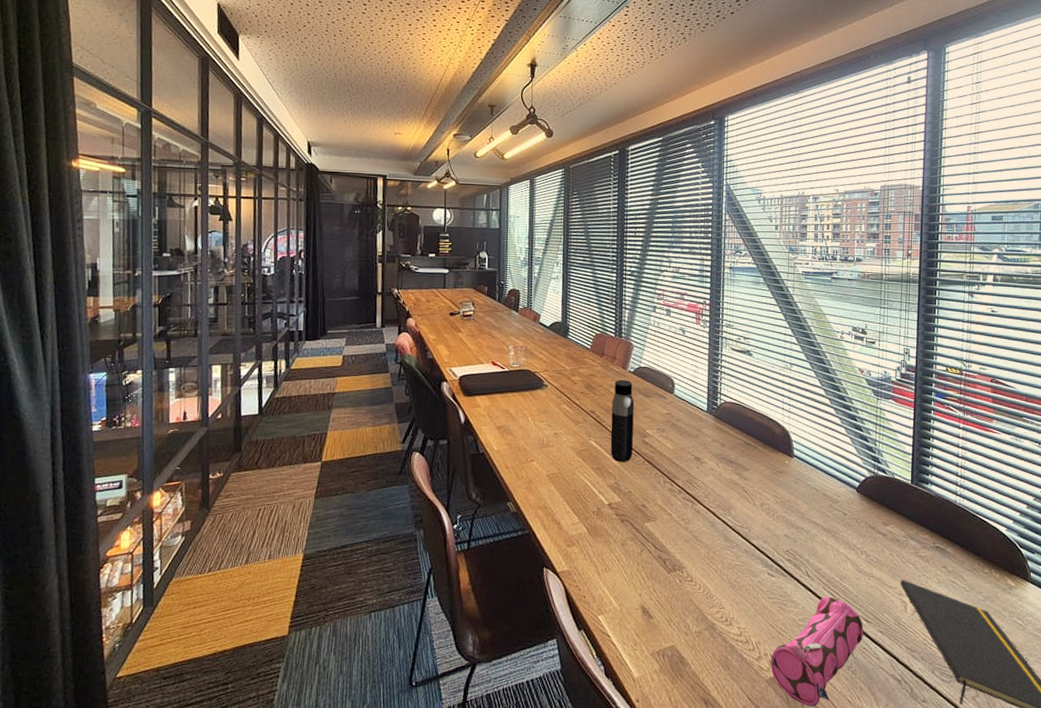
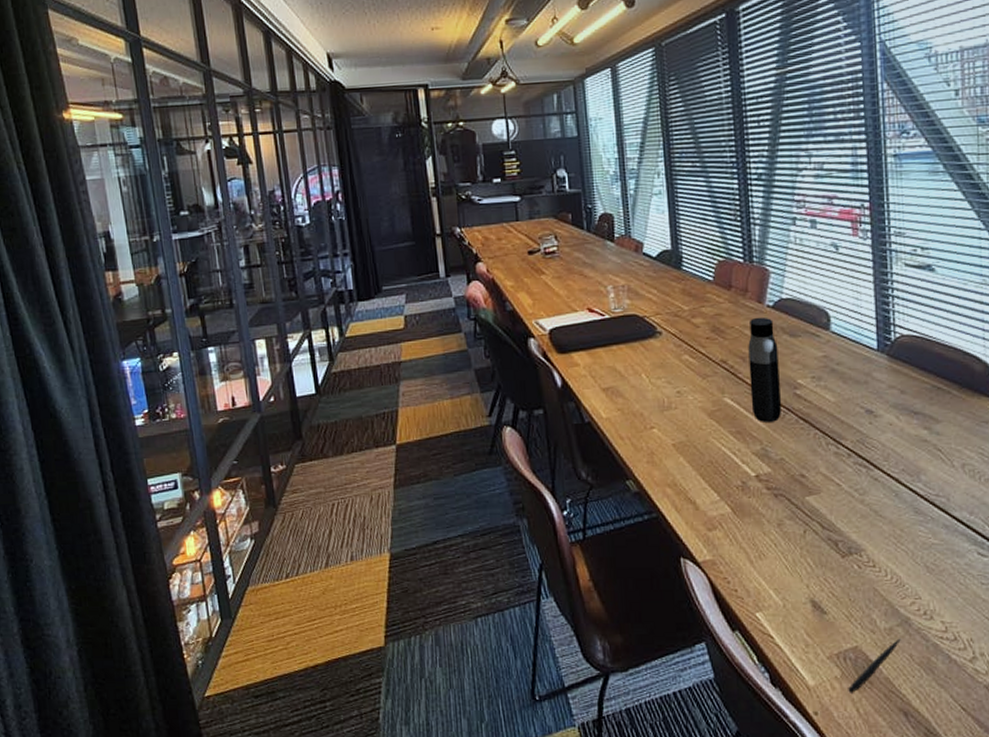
pen: none [664,640,707,685] -> present [848,638,901,695]

